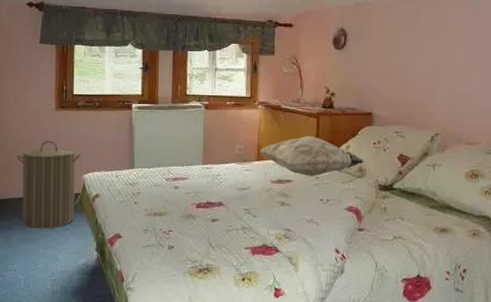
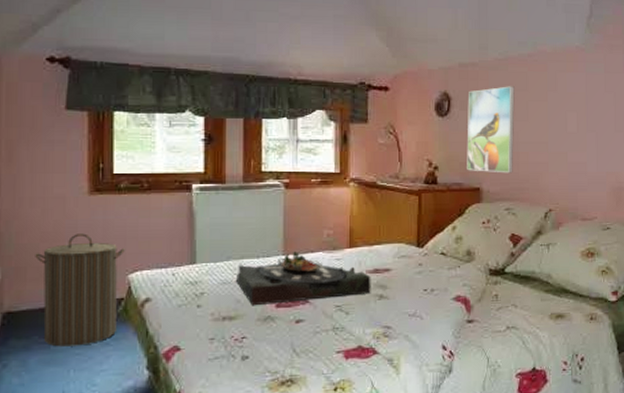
serving tray: none [164,162,275,206] -> present [235,251,371,306]
decorative pillow: present [260,135,364,176] -> none [352,216,473,263]
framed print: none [360,22,405,100] -> present [467,86,515,173]

